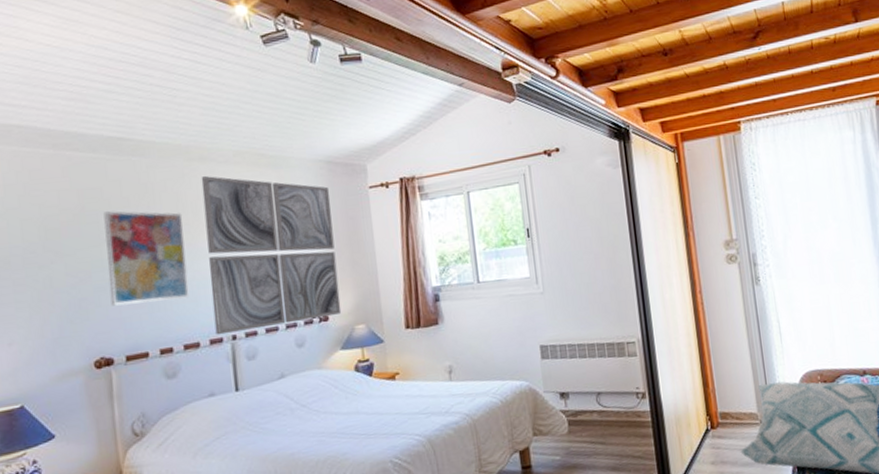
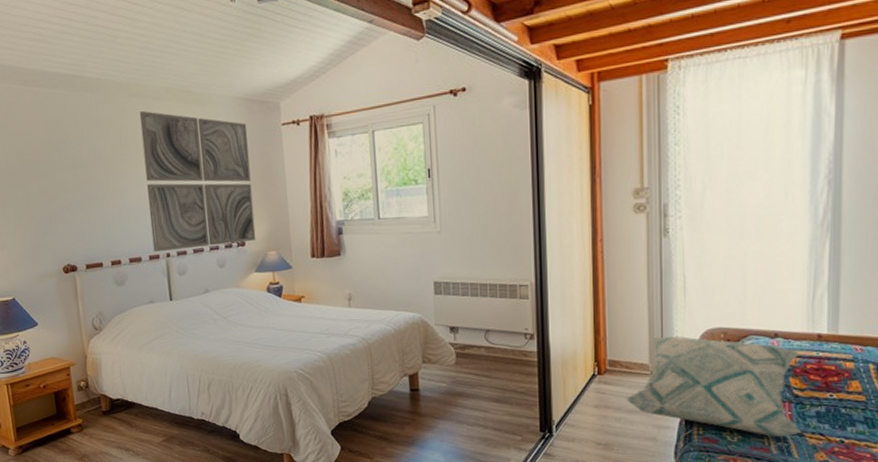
wall art: present [103,211,190,306] -> none [64,141,133,222]

